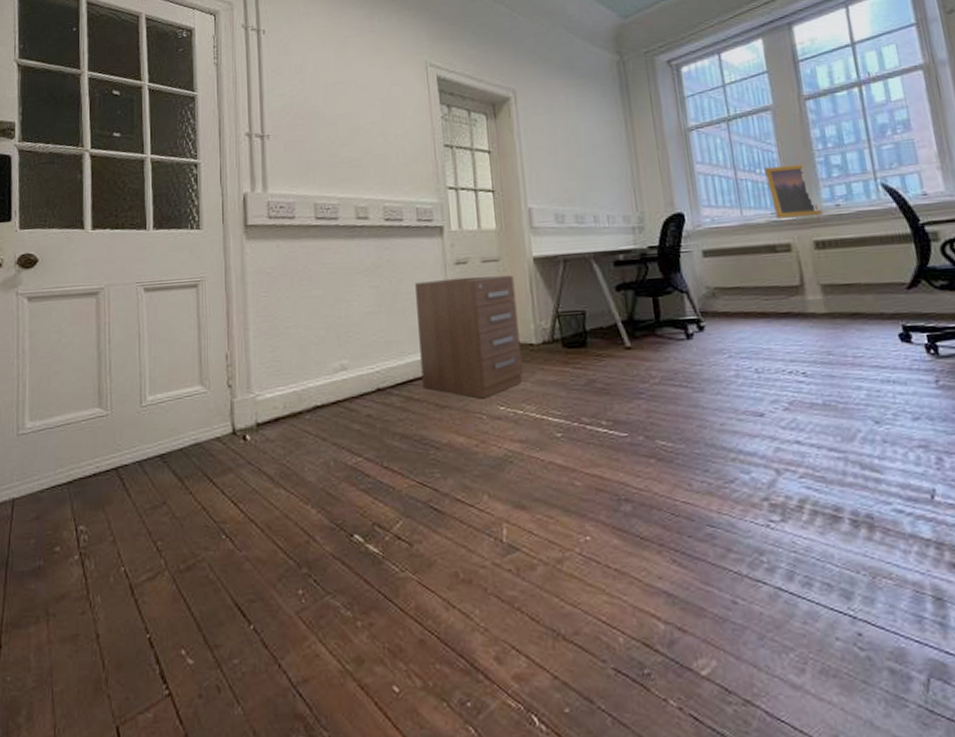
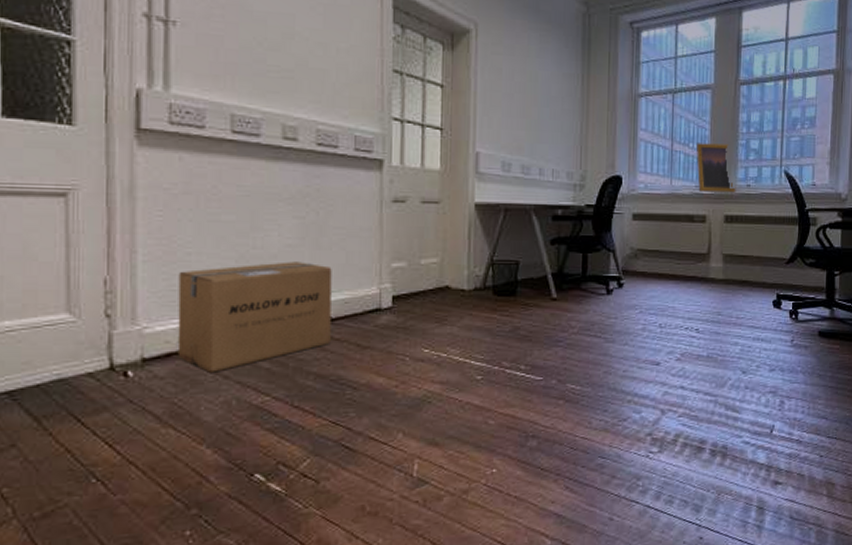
box: none [281,327,411,435] -> present [177,261,332,373]
filing cabinet: present [415,275,523,399] -> none [344,216,453,341]

